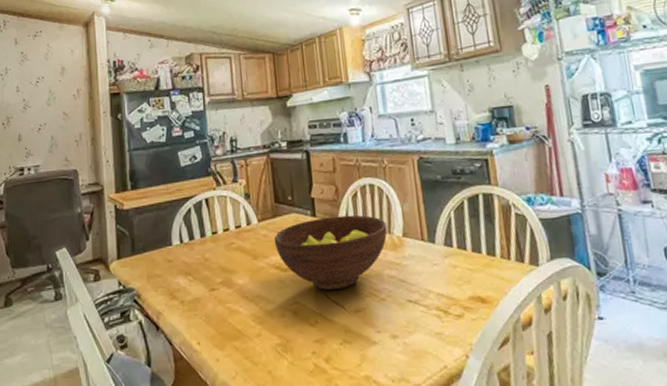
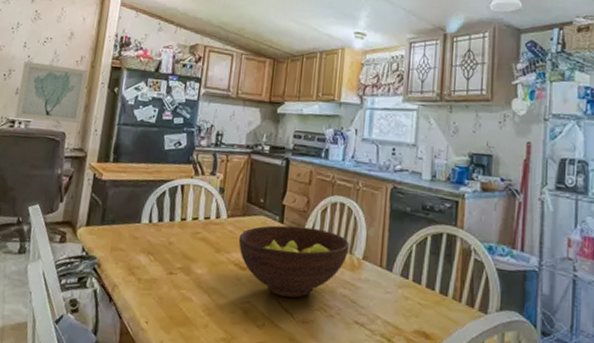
wall art: none [20,101,90,165] -> present [14,61,88,124]

